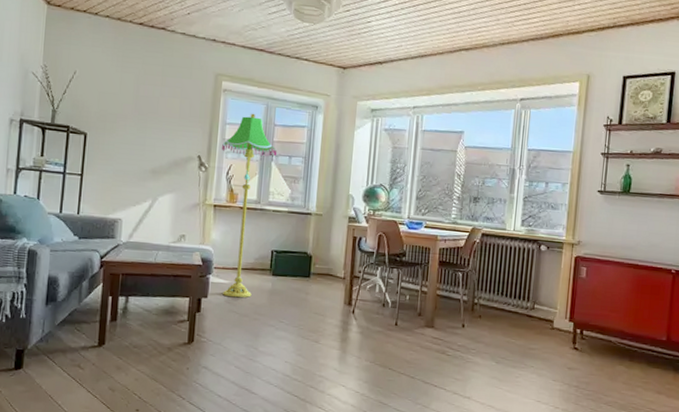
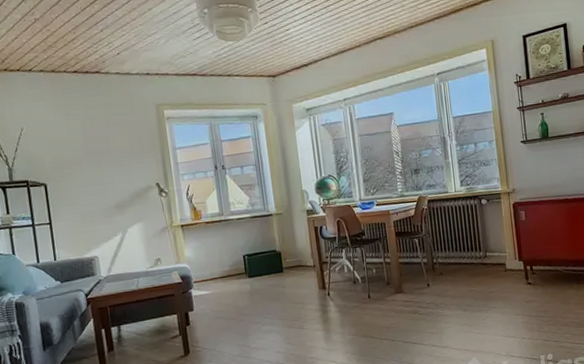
floor lamp: present [222,113,277,298] -> none [176,134,234,306]

